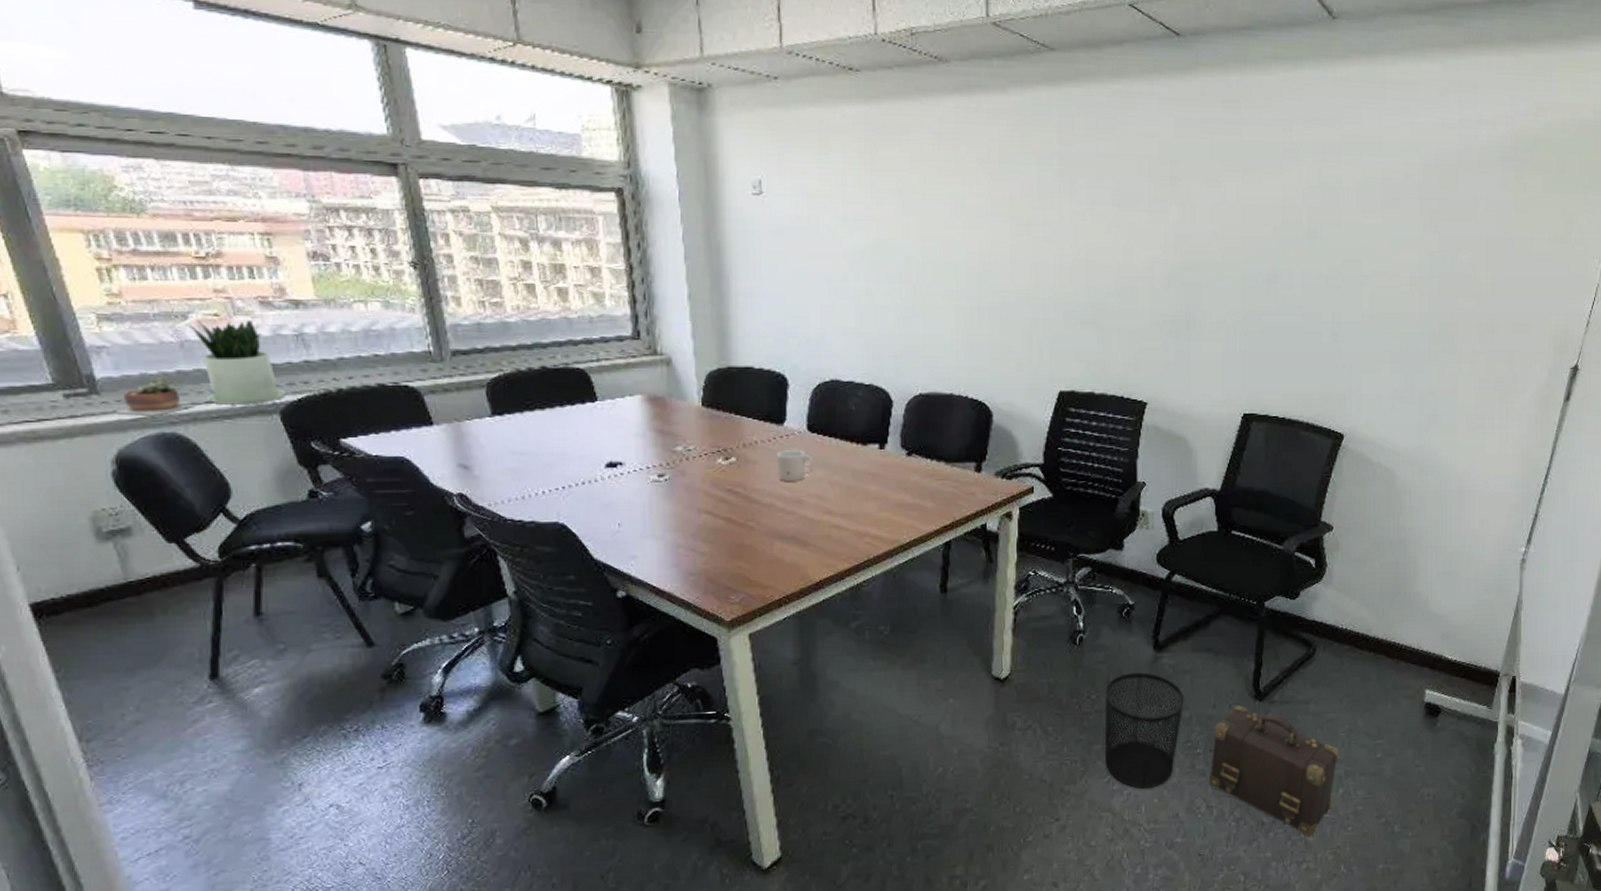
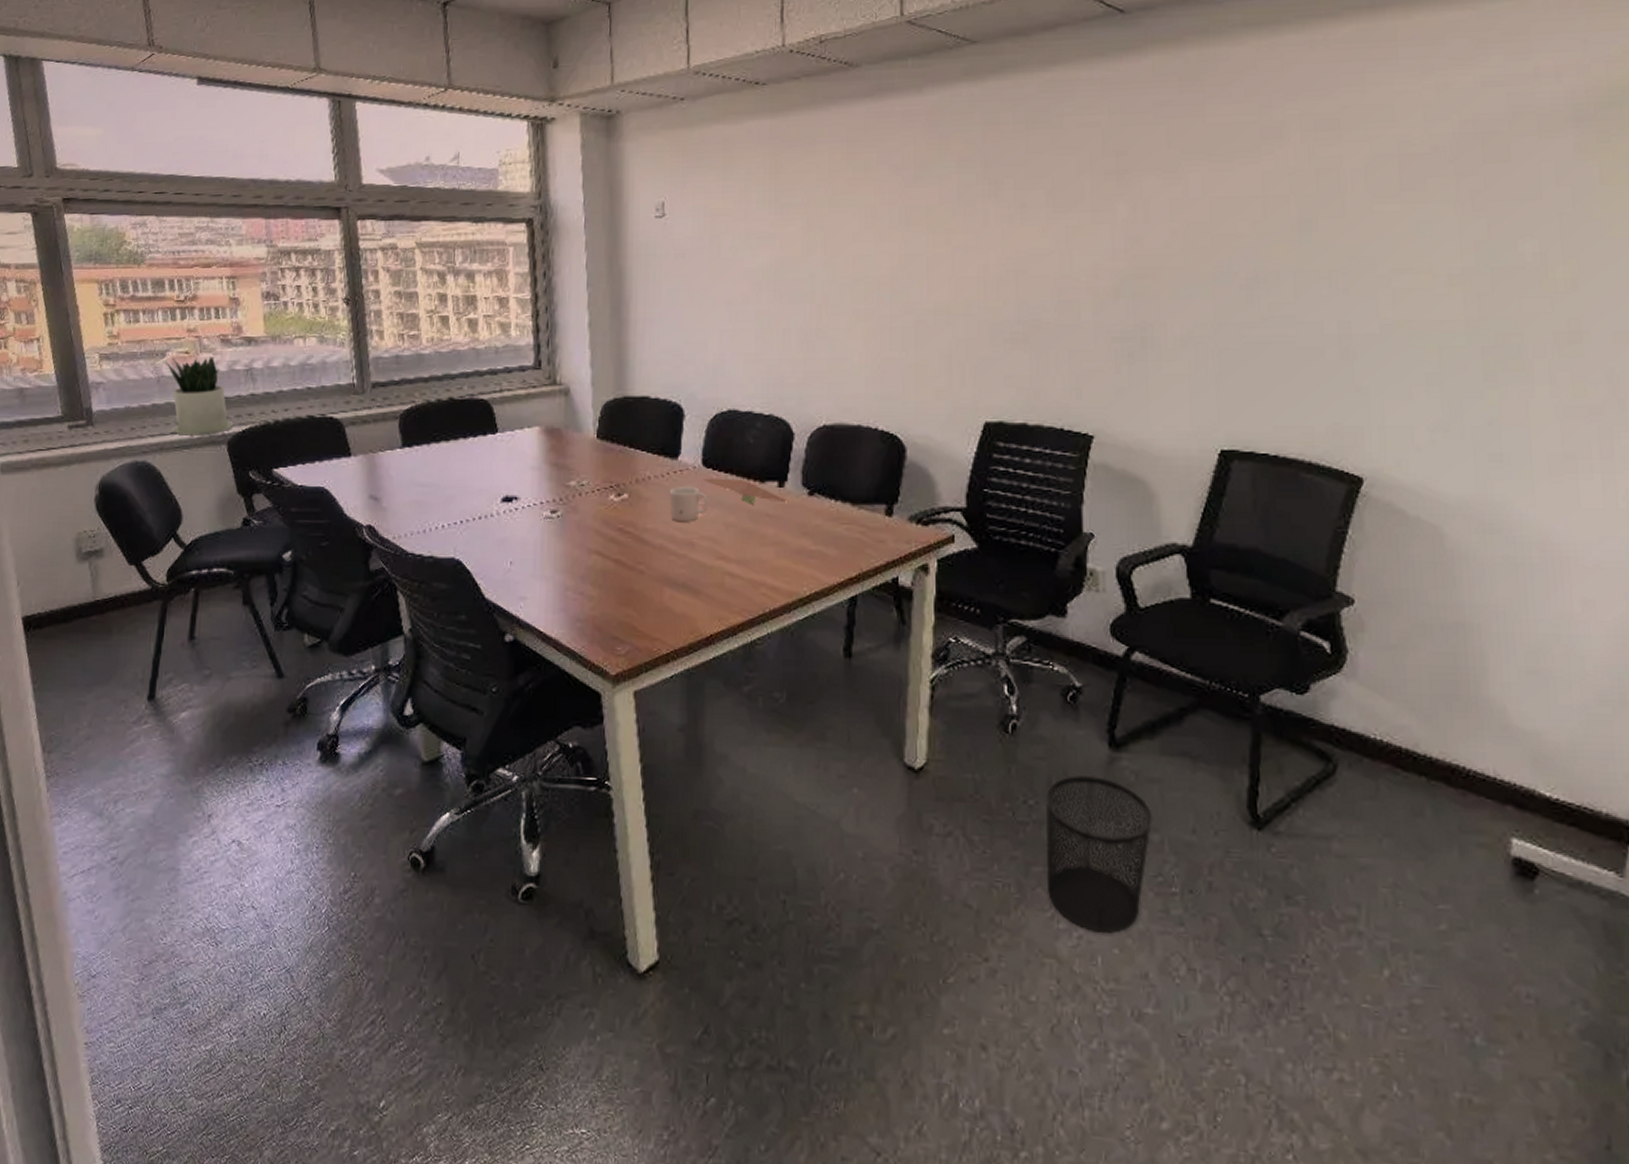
succulent plant: present [116,377,195,416] -> none [104,410,163,445]
papers: none [808,441,888,465] -> present [702,478,787,505]
vintage suitcase: present [1208,705,1341,837] -> none [1188,833,1383,1033]

